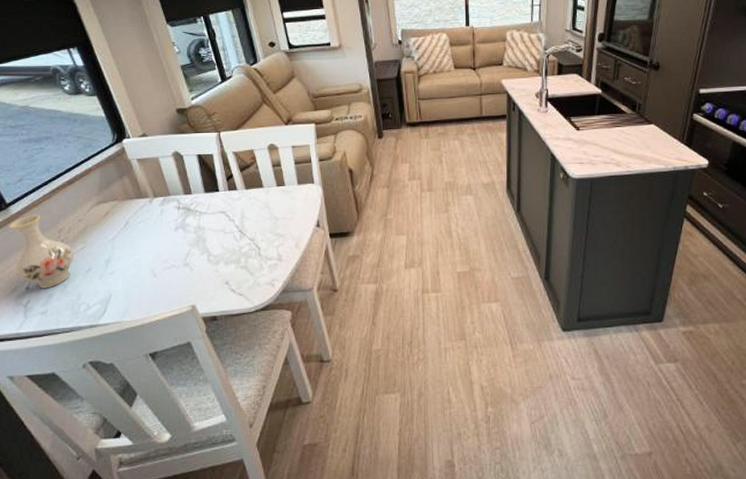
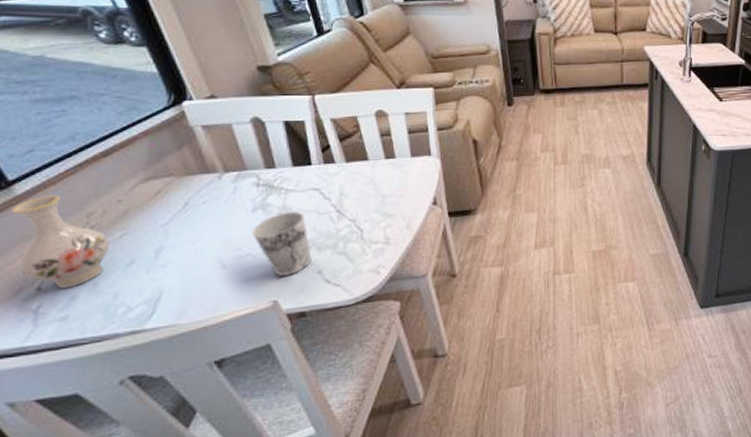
cup: none [175,230,220,286] -> present [252,210,312,277]

